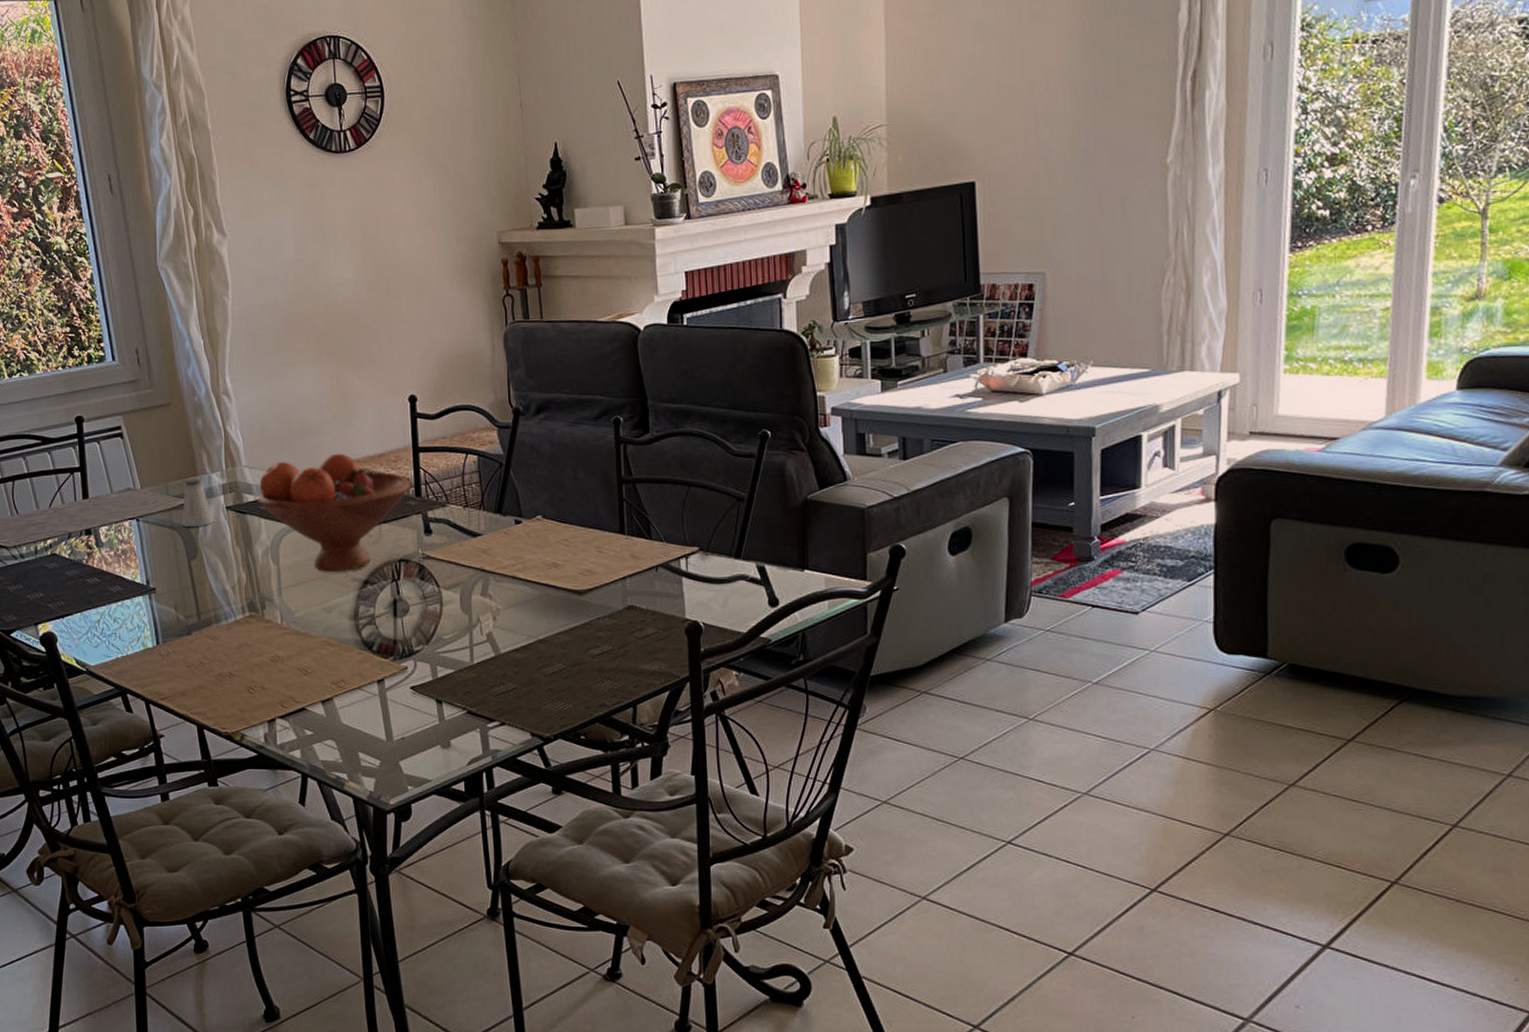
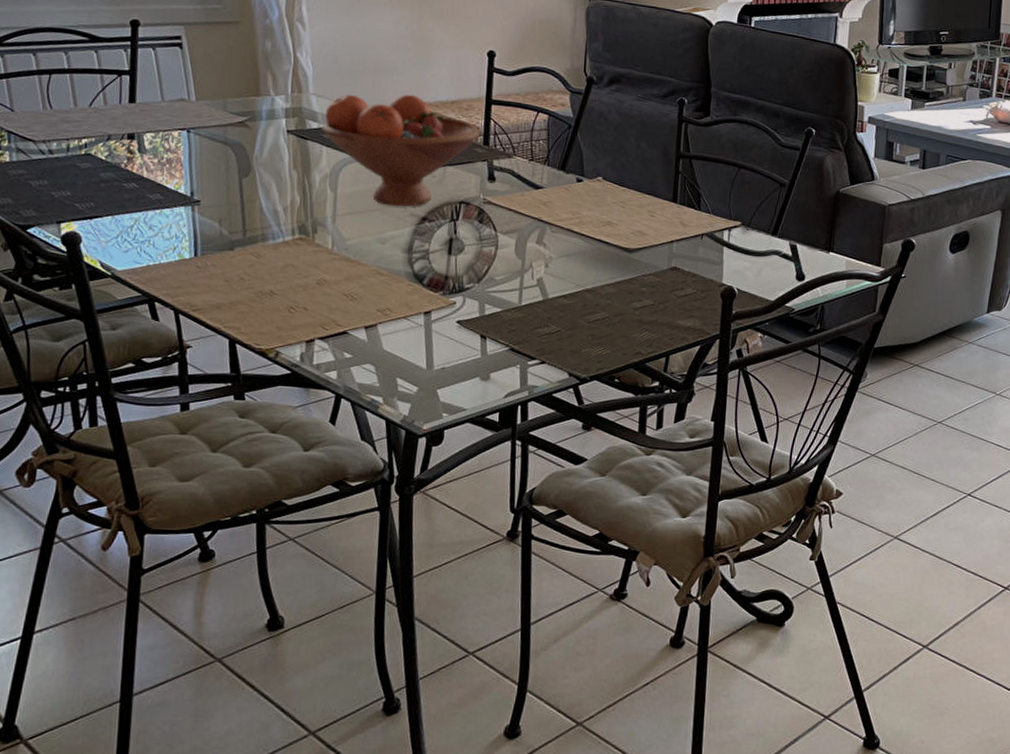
saltshaker: present [182,478,214,527] -> none [237,98,272,146]

